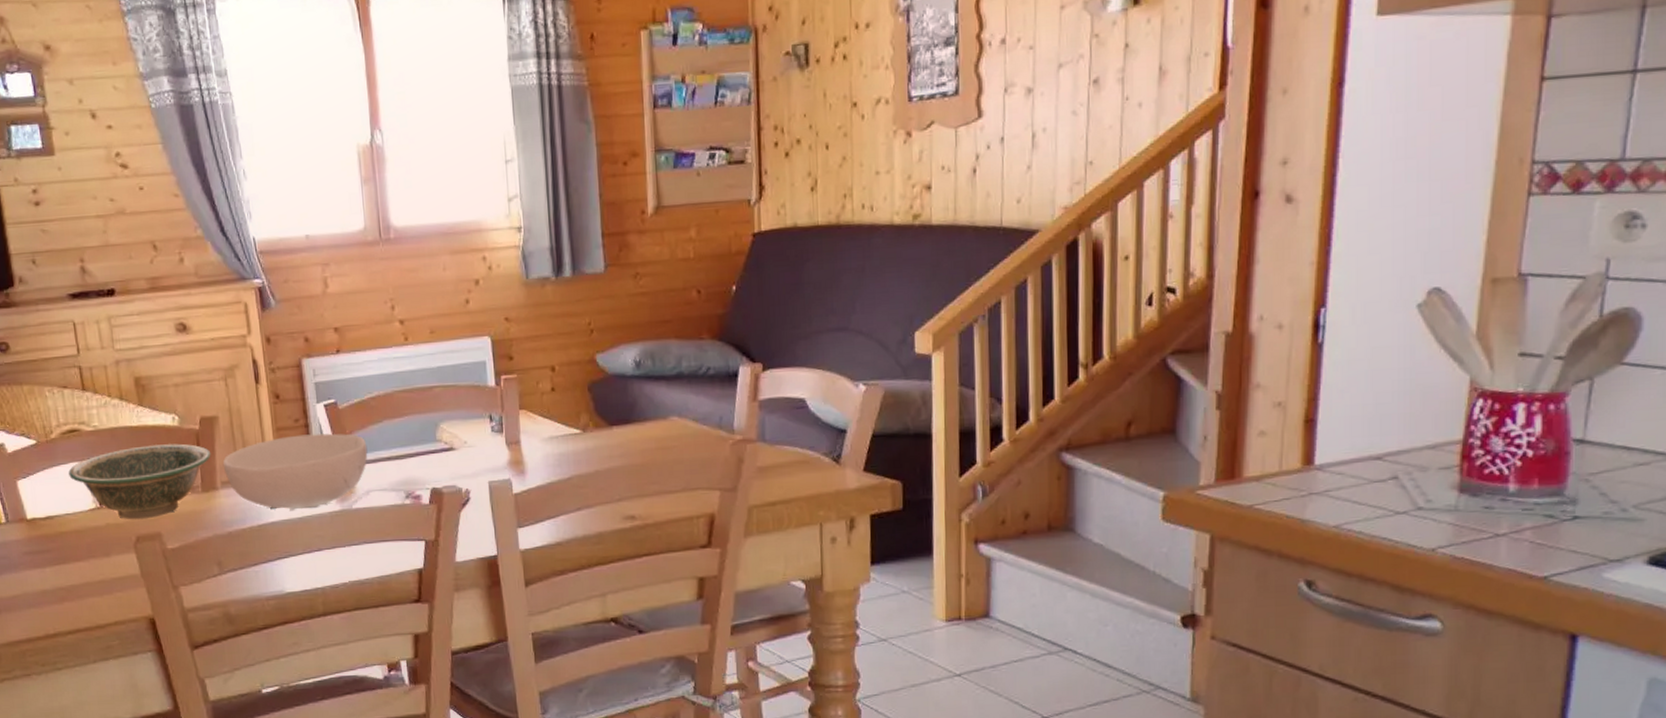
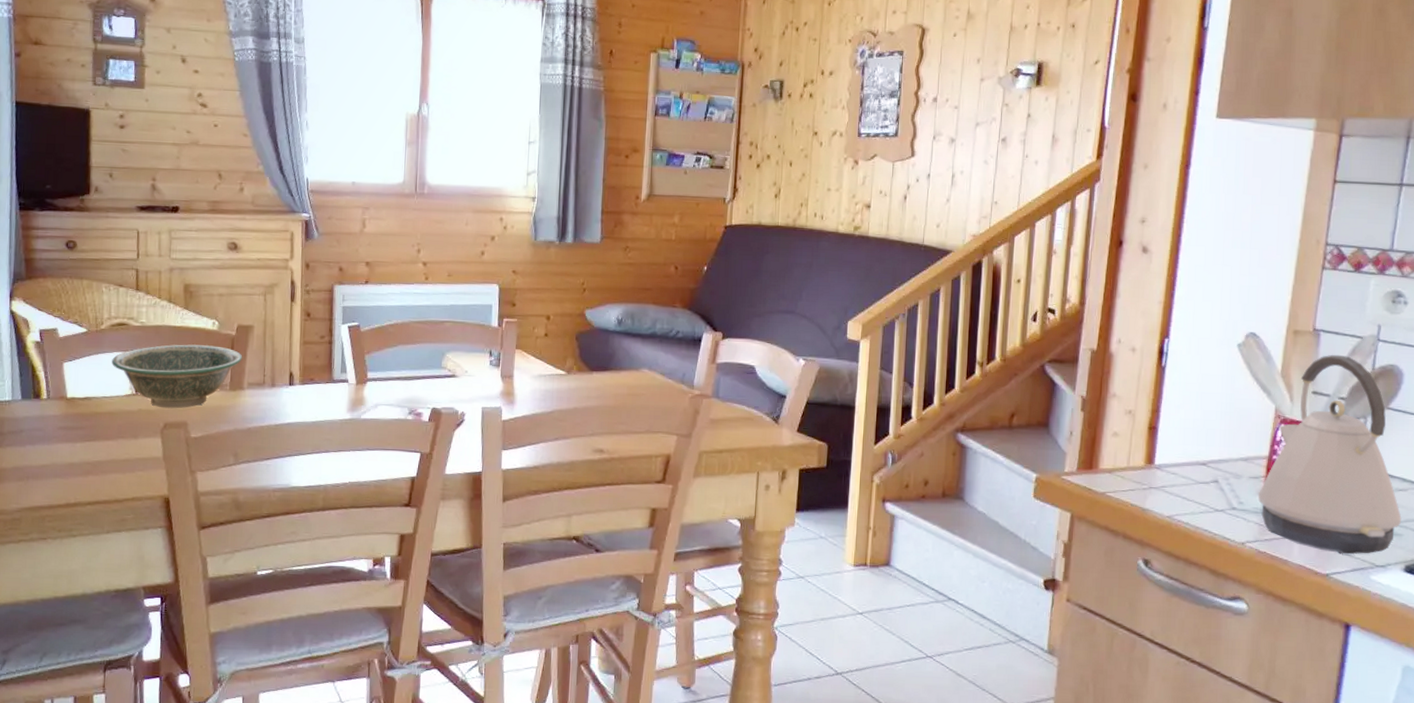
bowl: present [222,433,368,510] -> none [251,349,381,415]
kettle: none [1452,302,1643,550] -> present [1258,354,1402,554]

